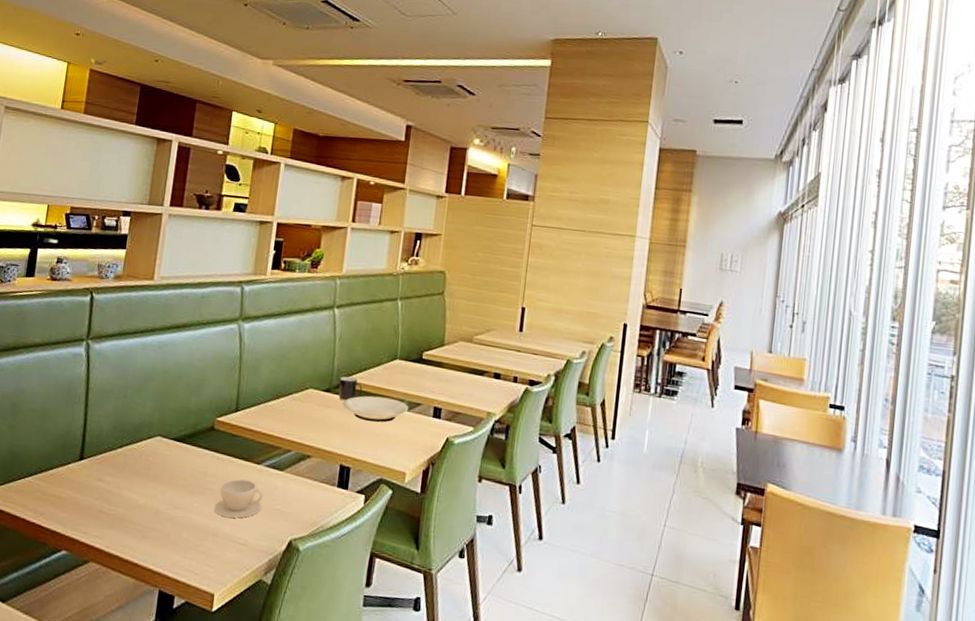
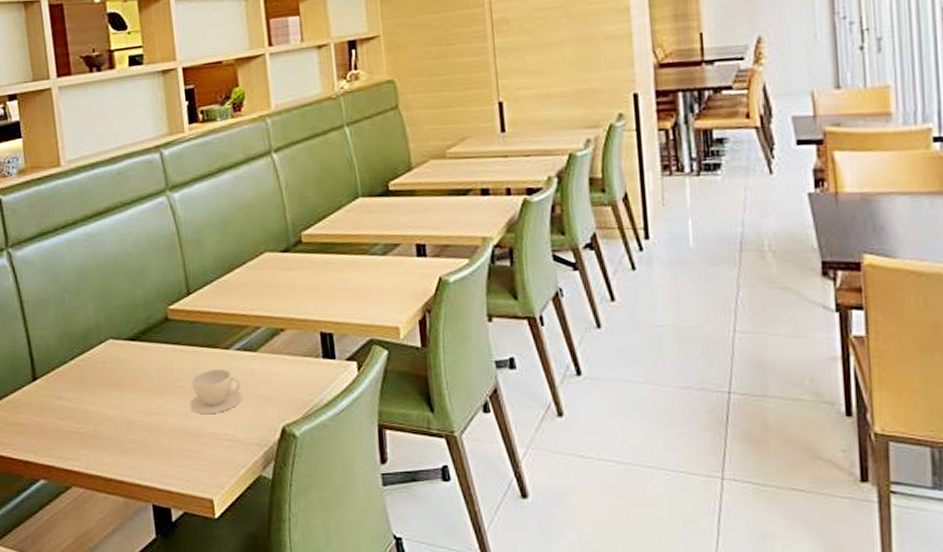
mug: present [338,376,363,402] -> none [297,228,327,260]
plate: present [342,395,409,422] -> none [307,244,387,277]

